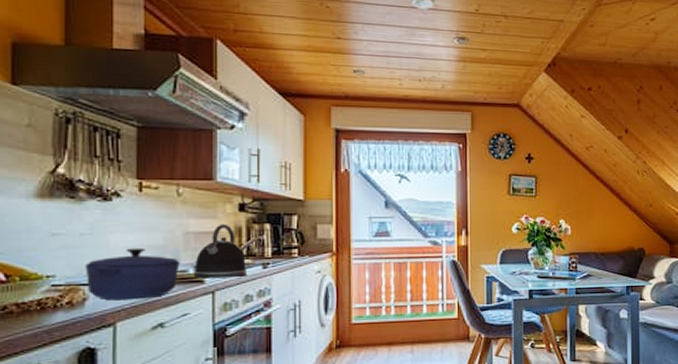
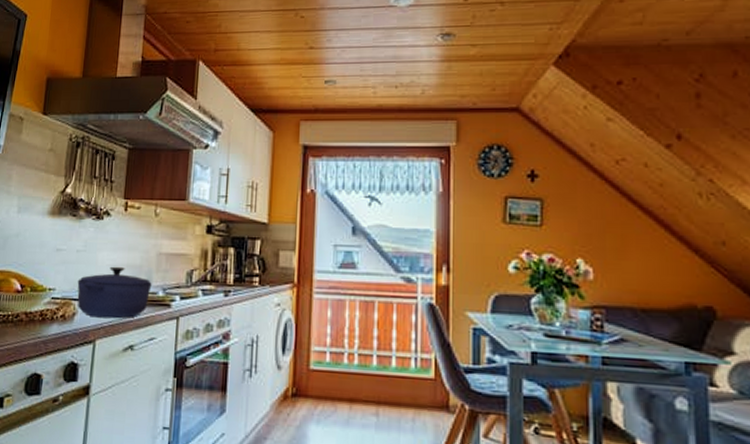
kettle: present [193,224,248,279] -> none [162,246,210,305]

